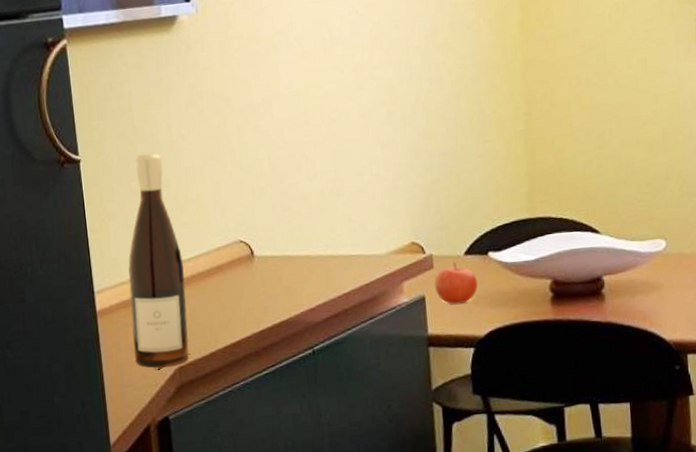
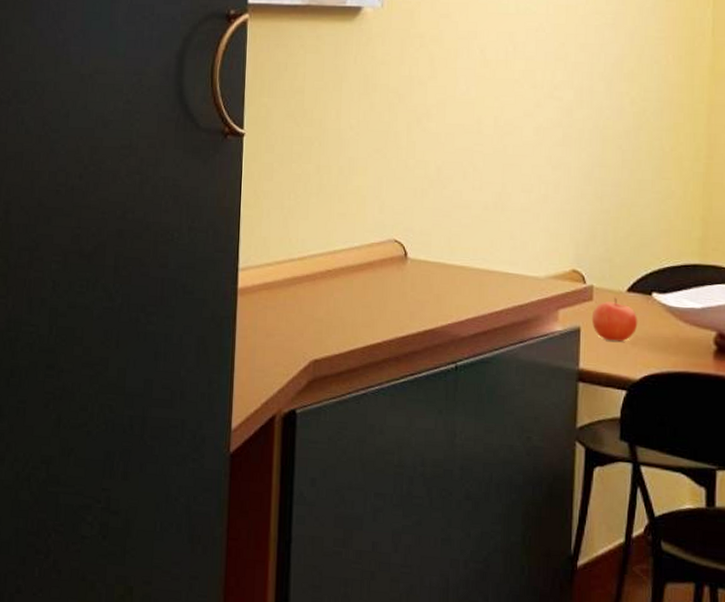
bottle: present [128,153,190,369] -> none [269,138,334,359]

